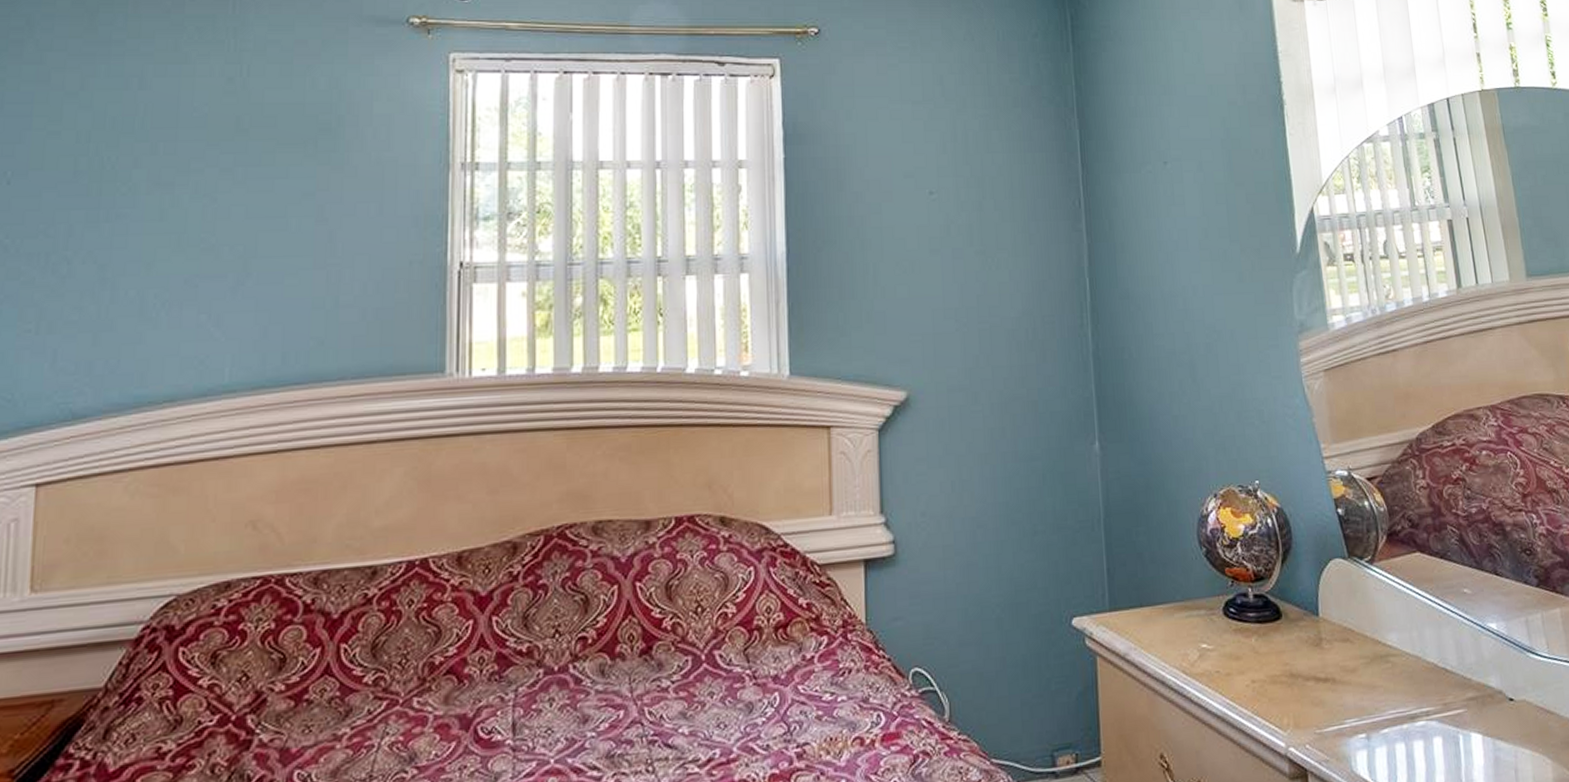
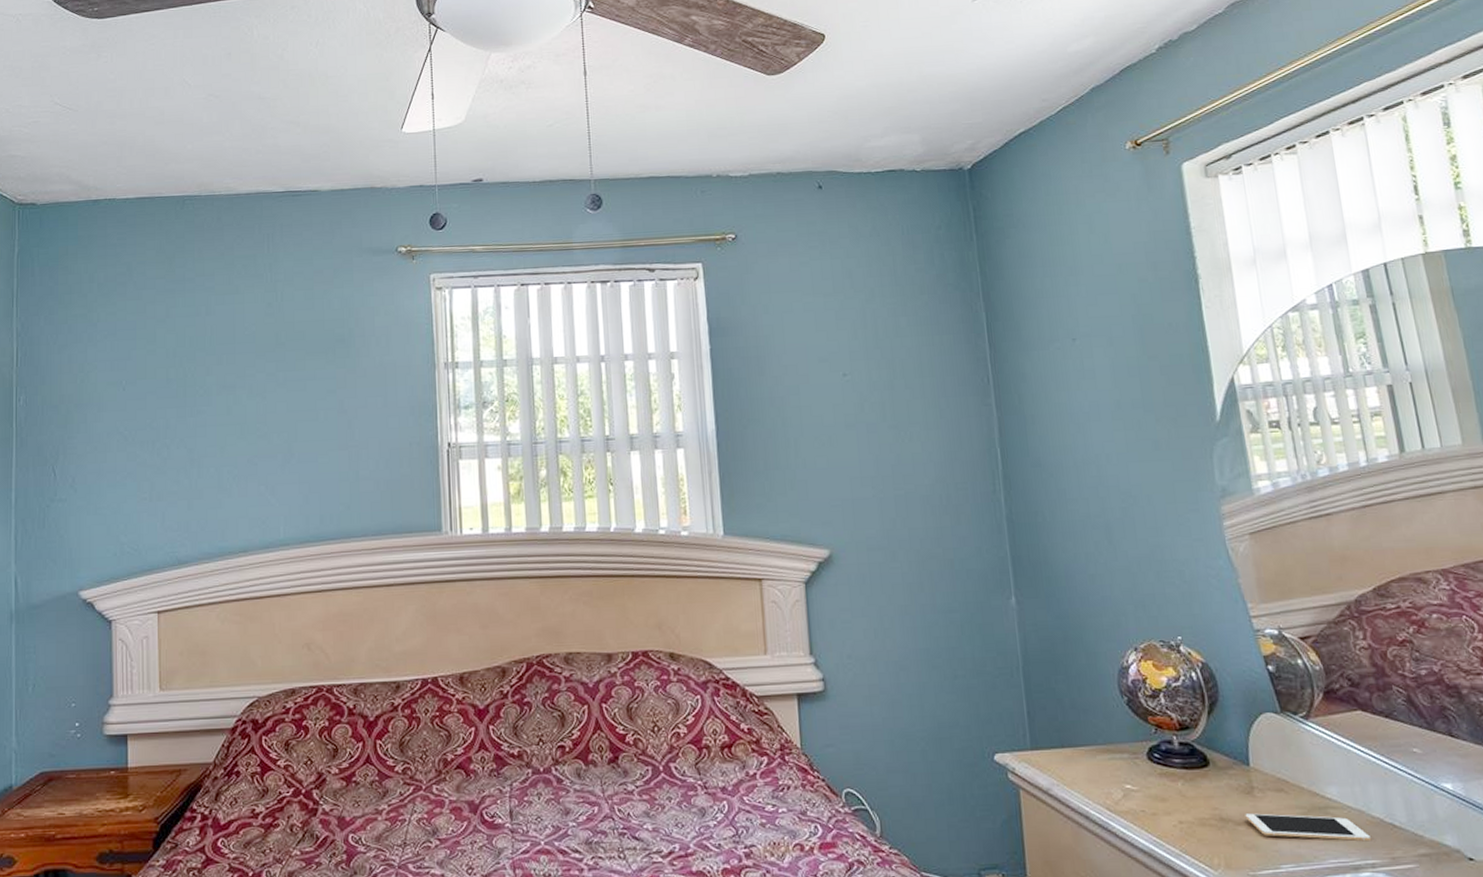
cell phone: none [1313,664,1427,691] -> present [1245,813,1372,842]

